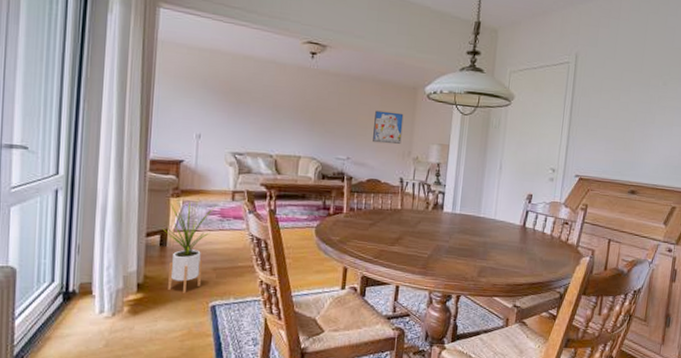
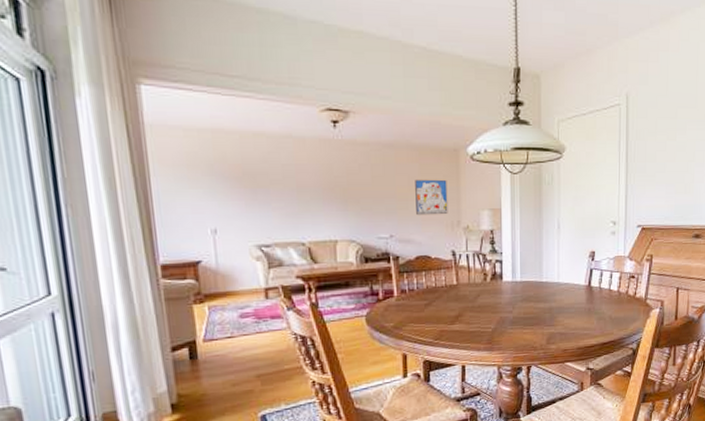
house plant: present [162,197,217,293] -> none [189,300,250,407]

